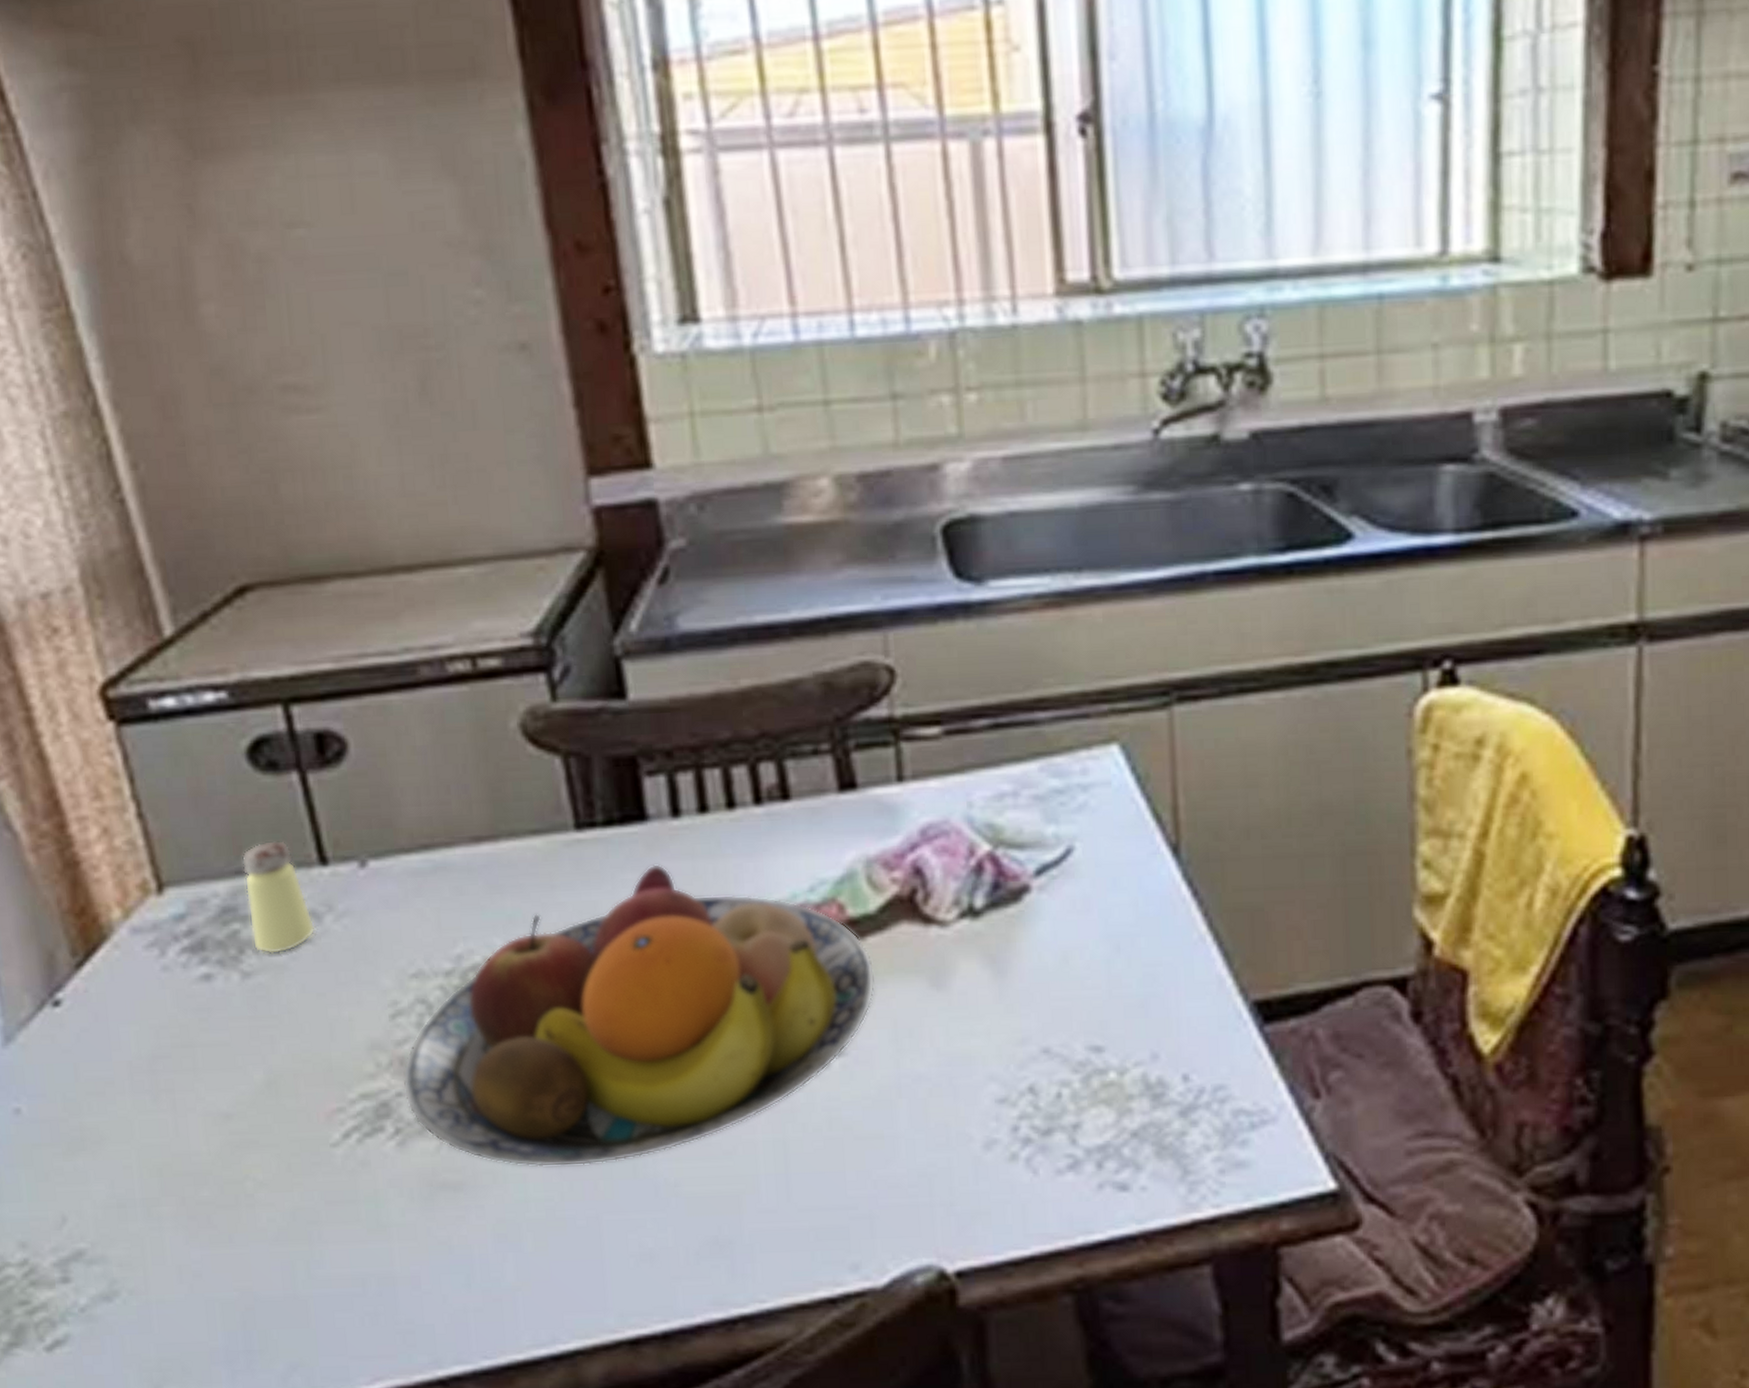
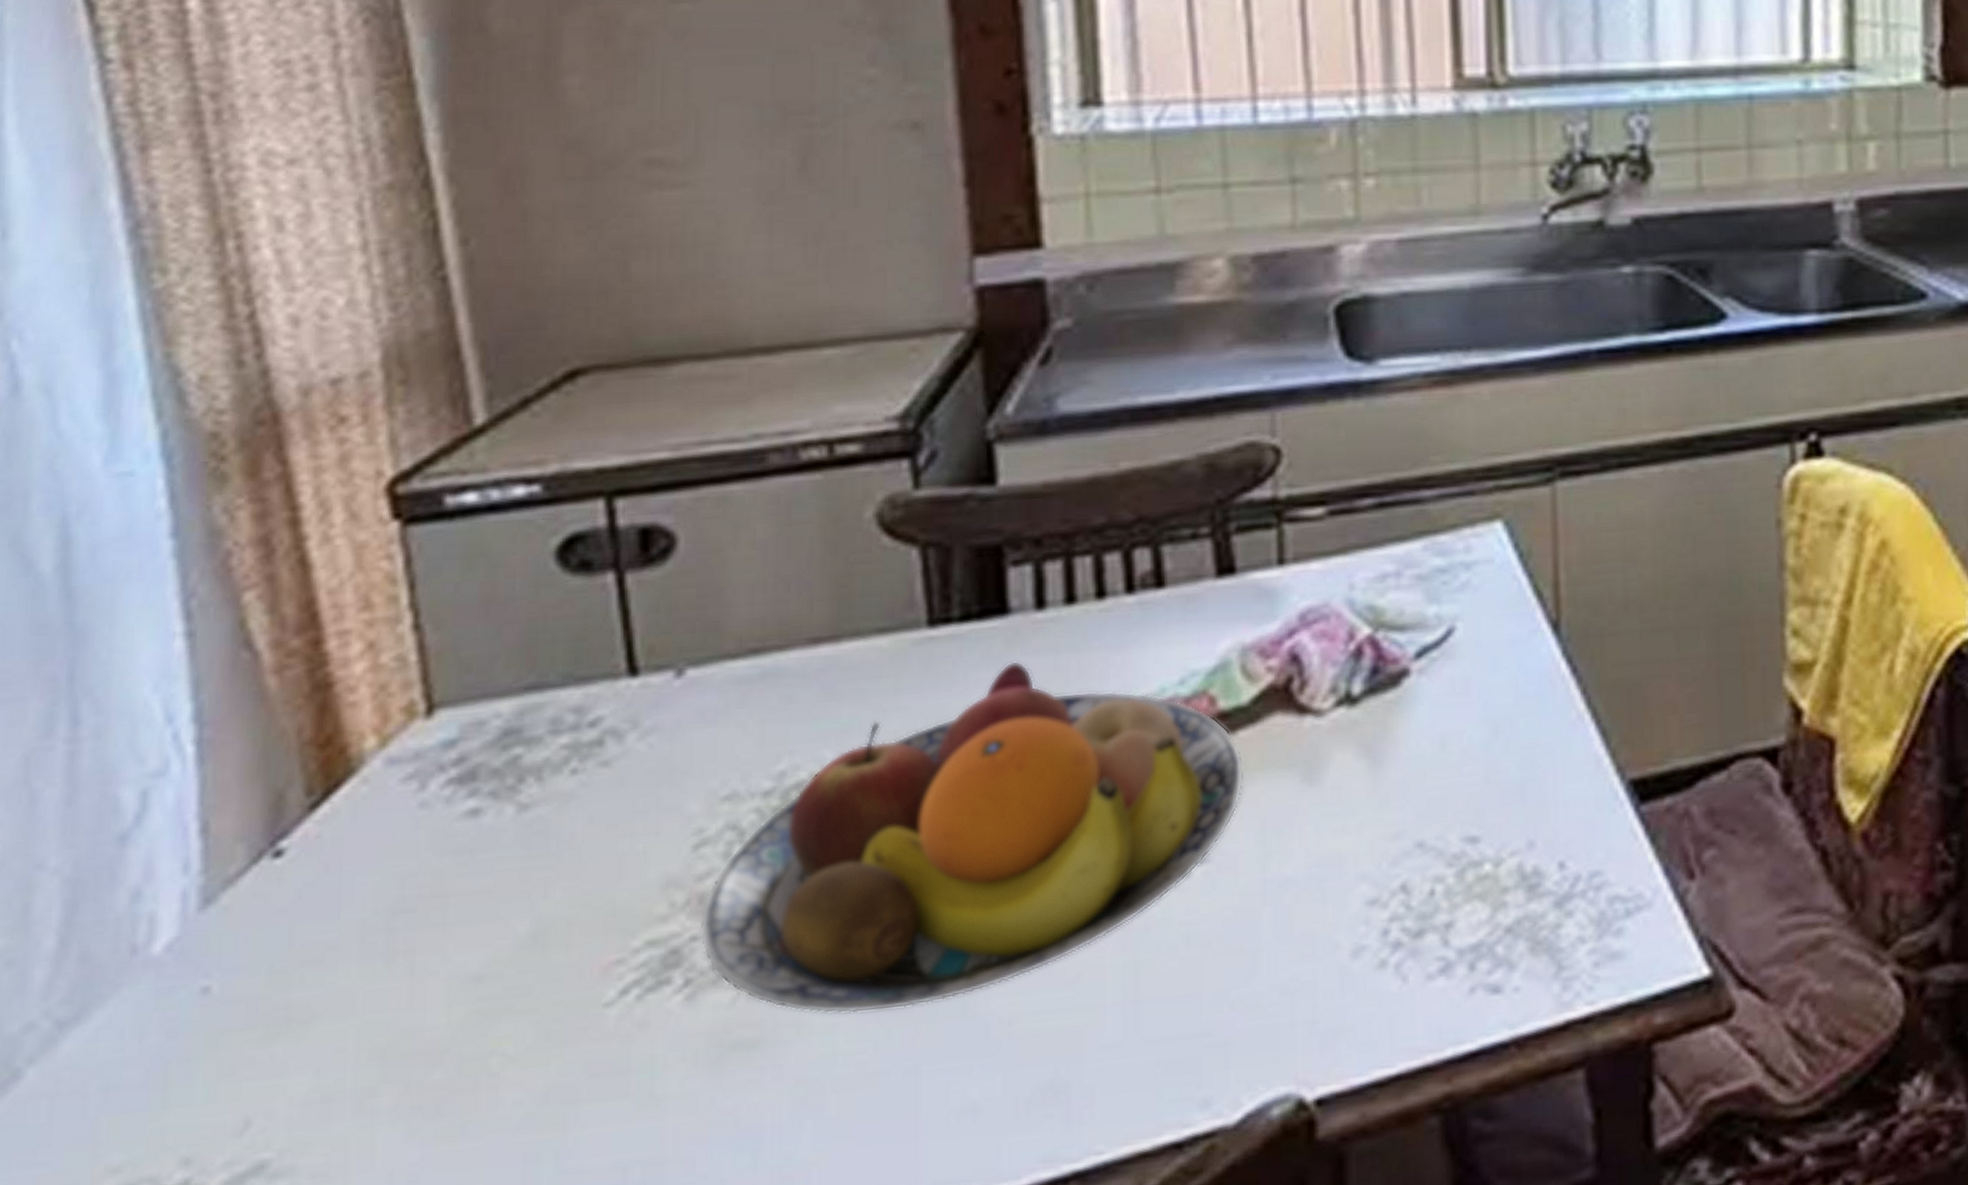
saltshaker: present [241,840,316,955] -> none [534,649,615,782]

